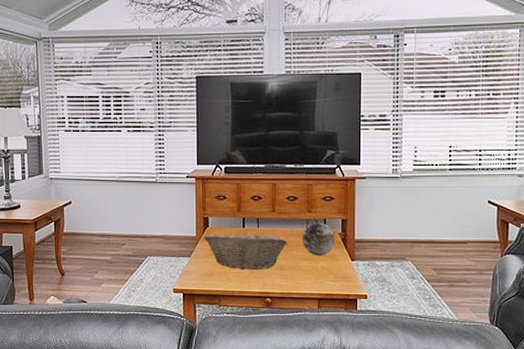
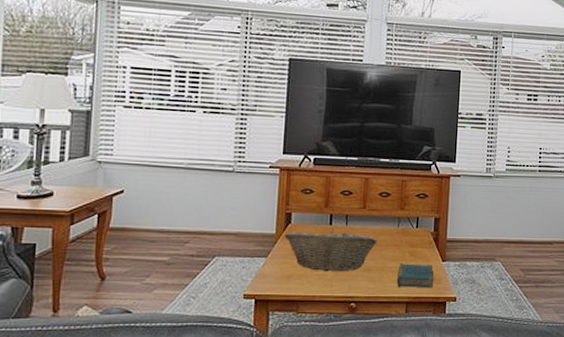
decorative orb: present [303,223,335,256] -> none [393,221,427,256]
book: none [309,262,344,286] -> present [397,262,434,288]

